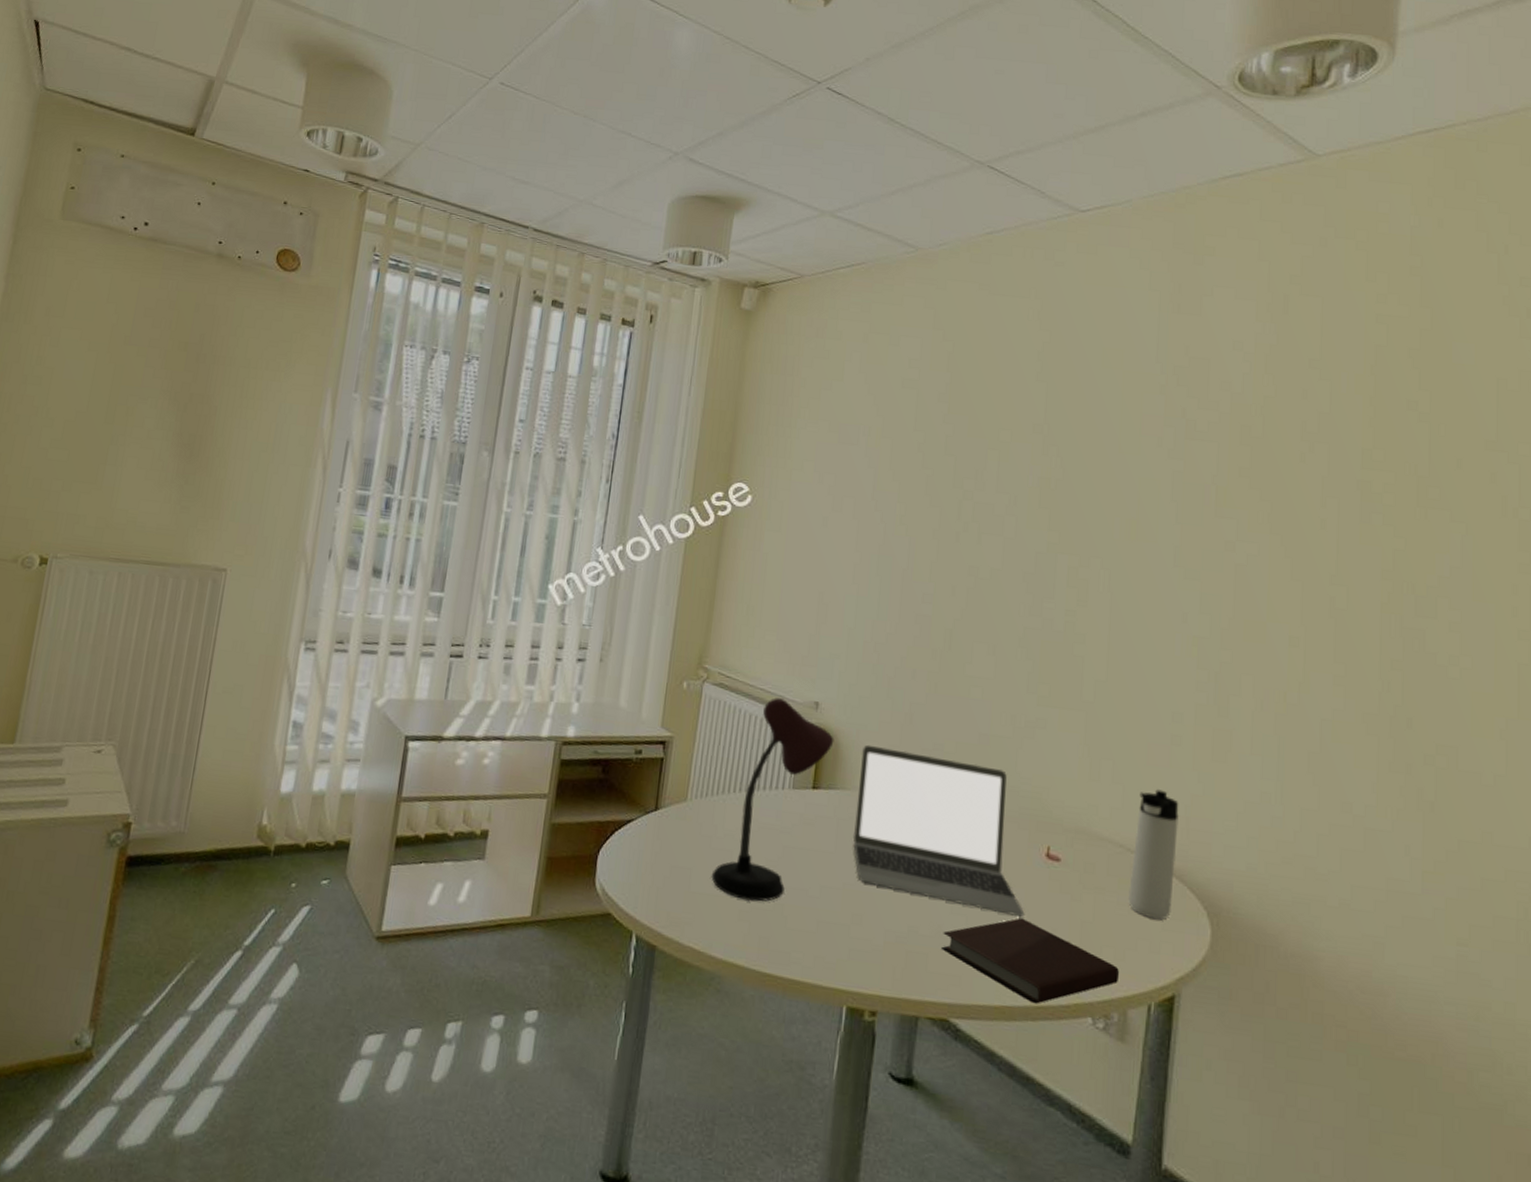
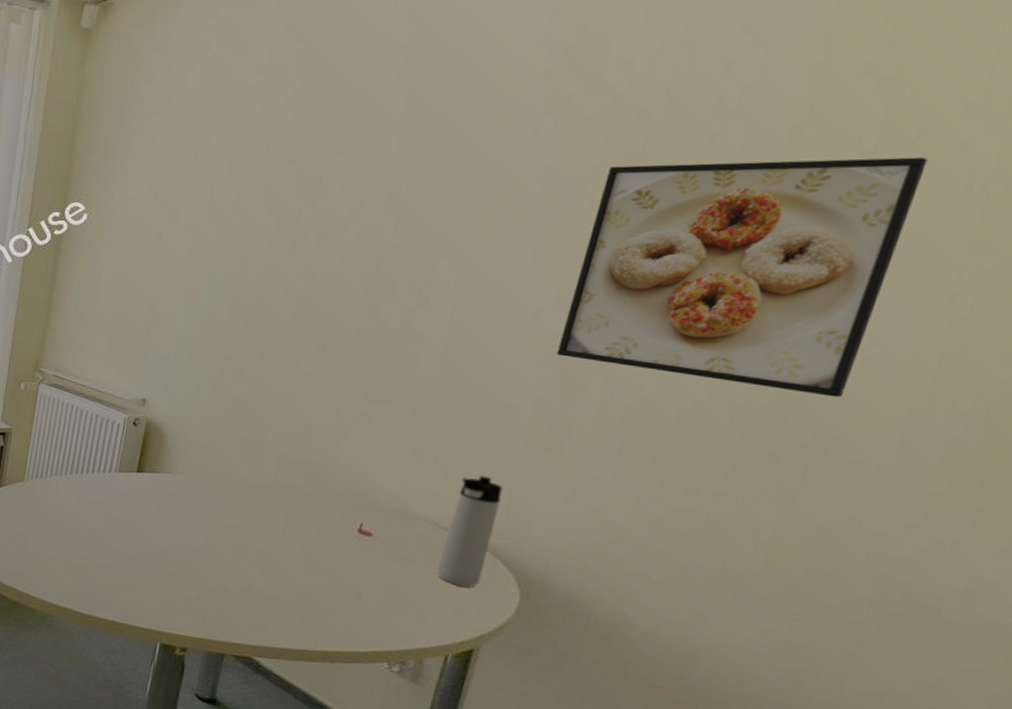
desk lamp: present [711,698,834,902] -> none [44,396,159,561]
laptop: present [853,744,1025,917] -> none [172,435,332,581]
notebook: present [940,918,1119,1004] -> none [249,581,420,650]
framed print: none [1207,476,1469,707] -> present [556,157,928,398]

